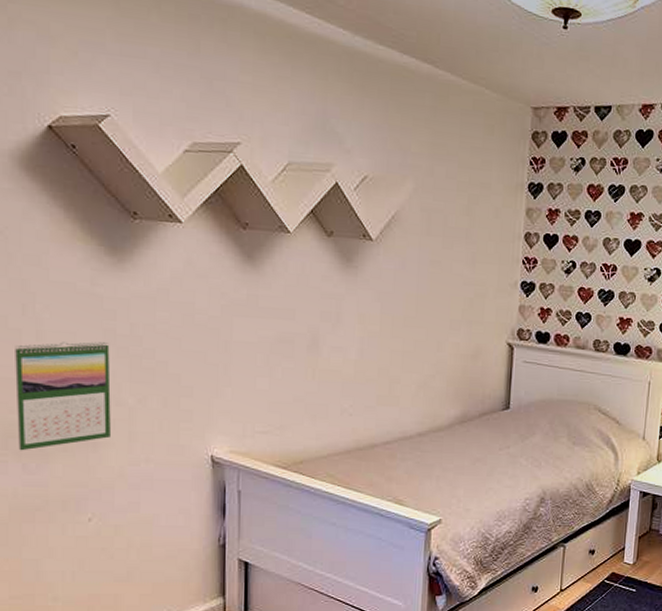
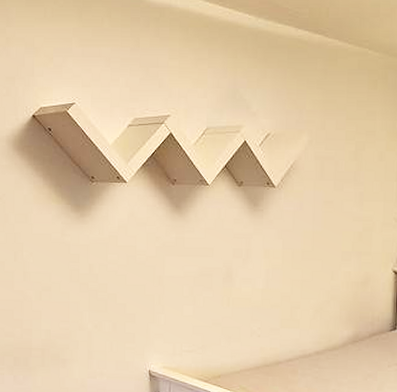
calendar: present [15,342,111,451] -> none [9,280,75,366]

